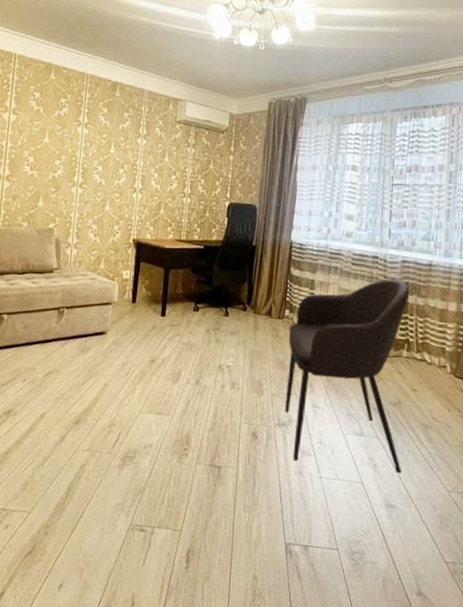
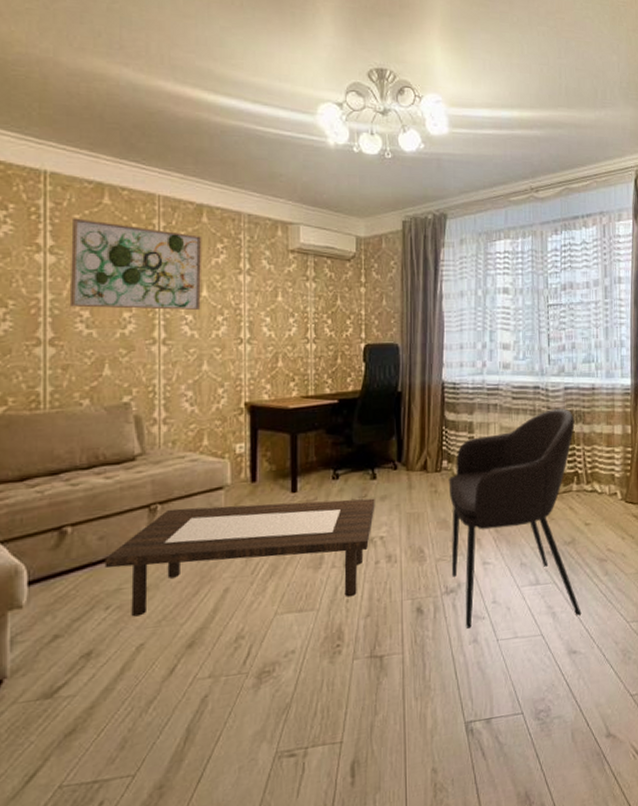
wall art: none [21,88,115,164] -> present [69,218,202,311]
coffee table: none [25,313,226,411] -> present [104,498,375,617]

